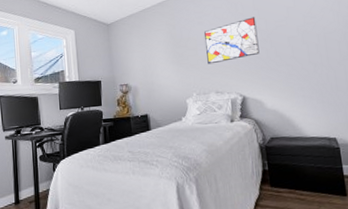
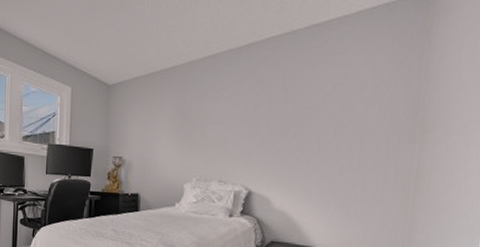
wall art: present [204,17,260,65] -> none [215,99,283,148]

